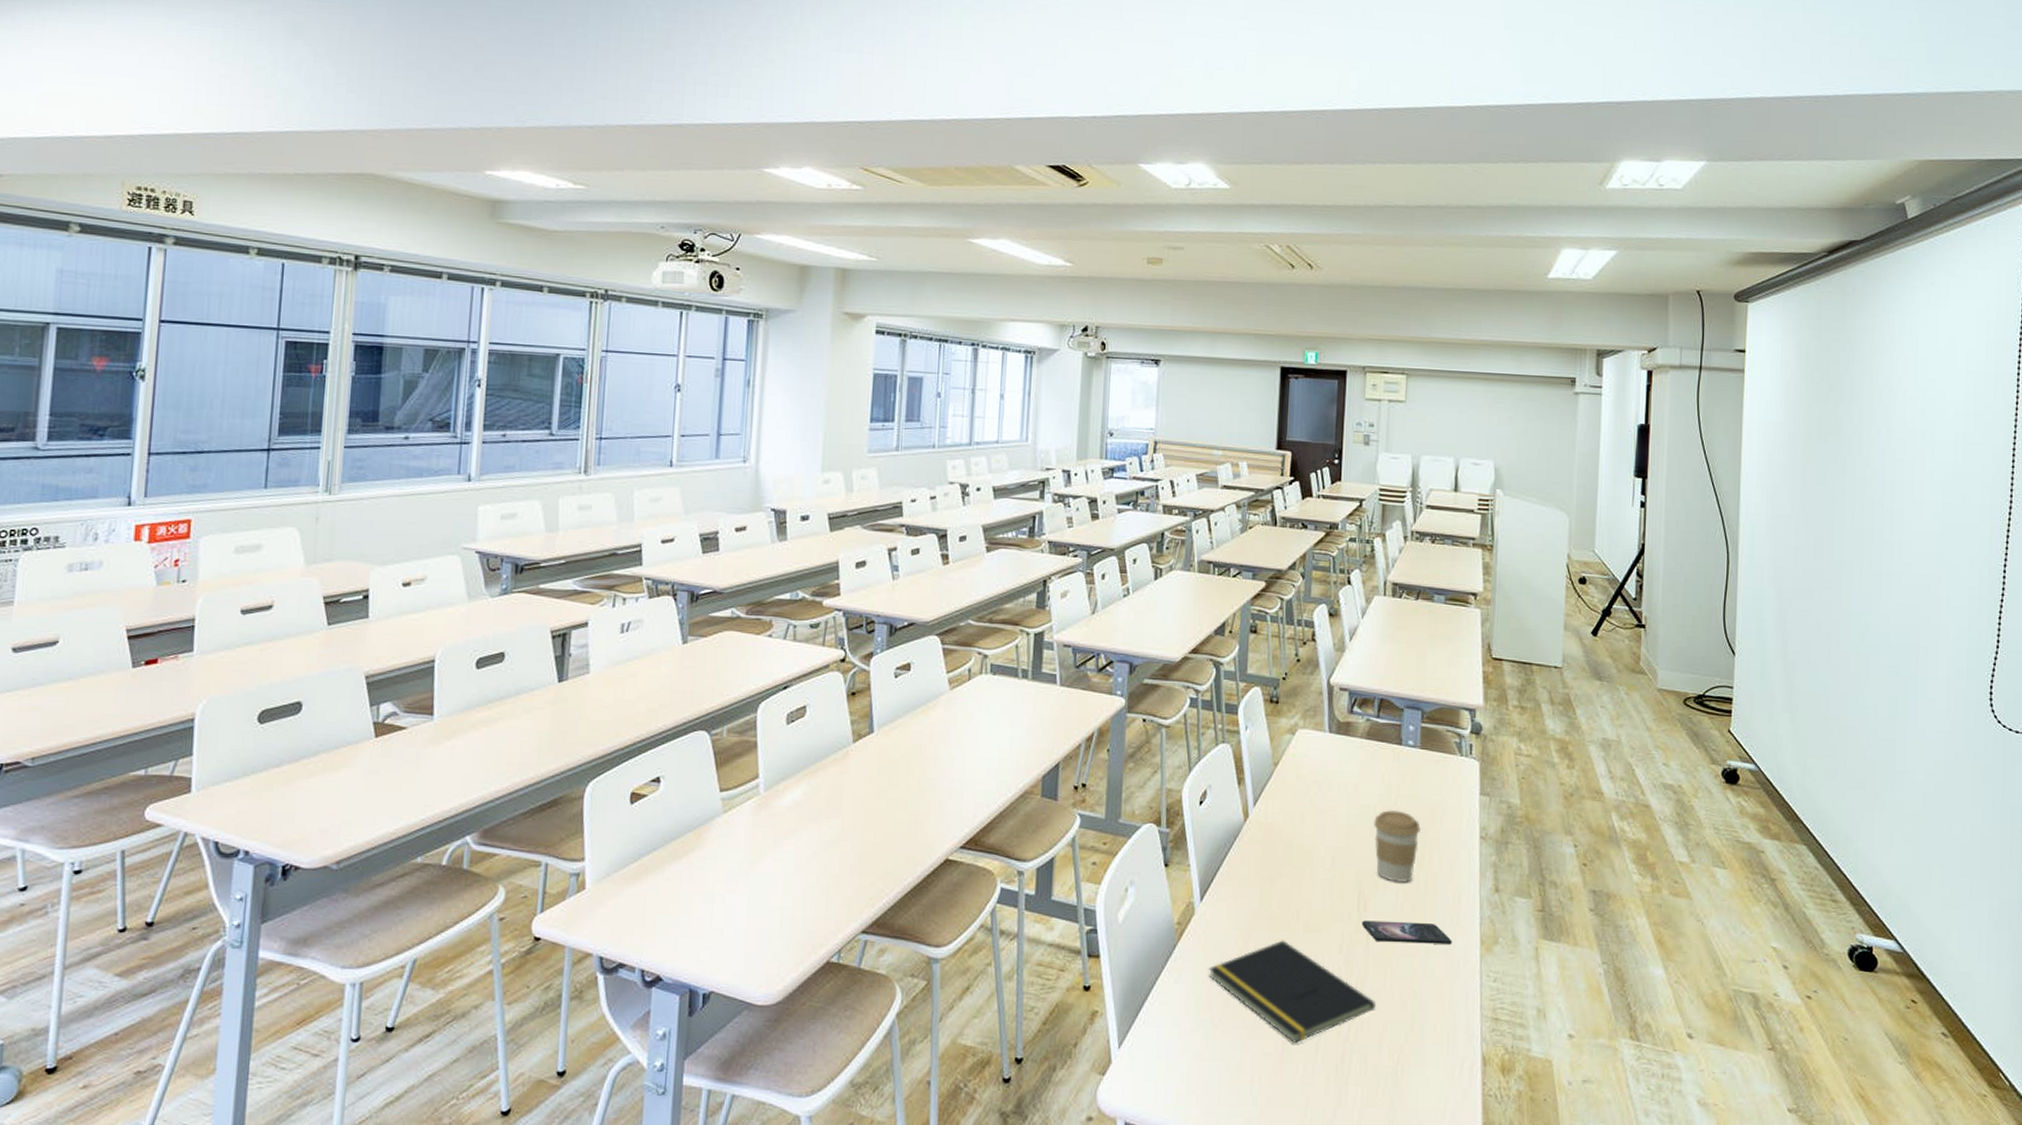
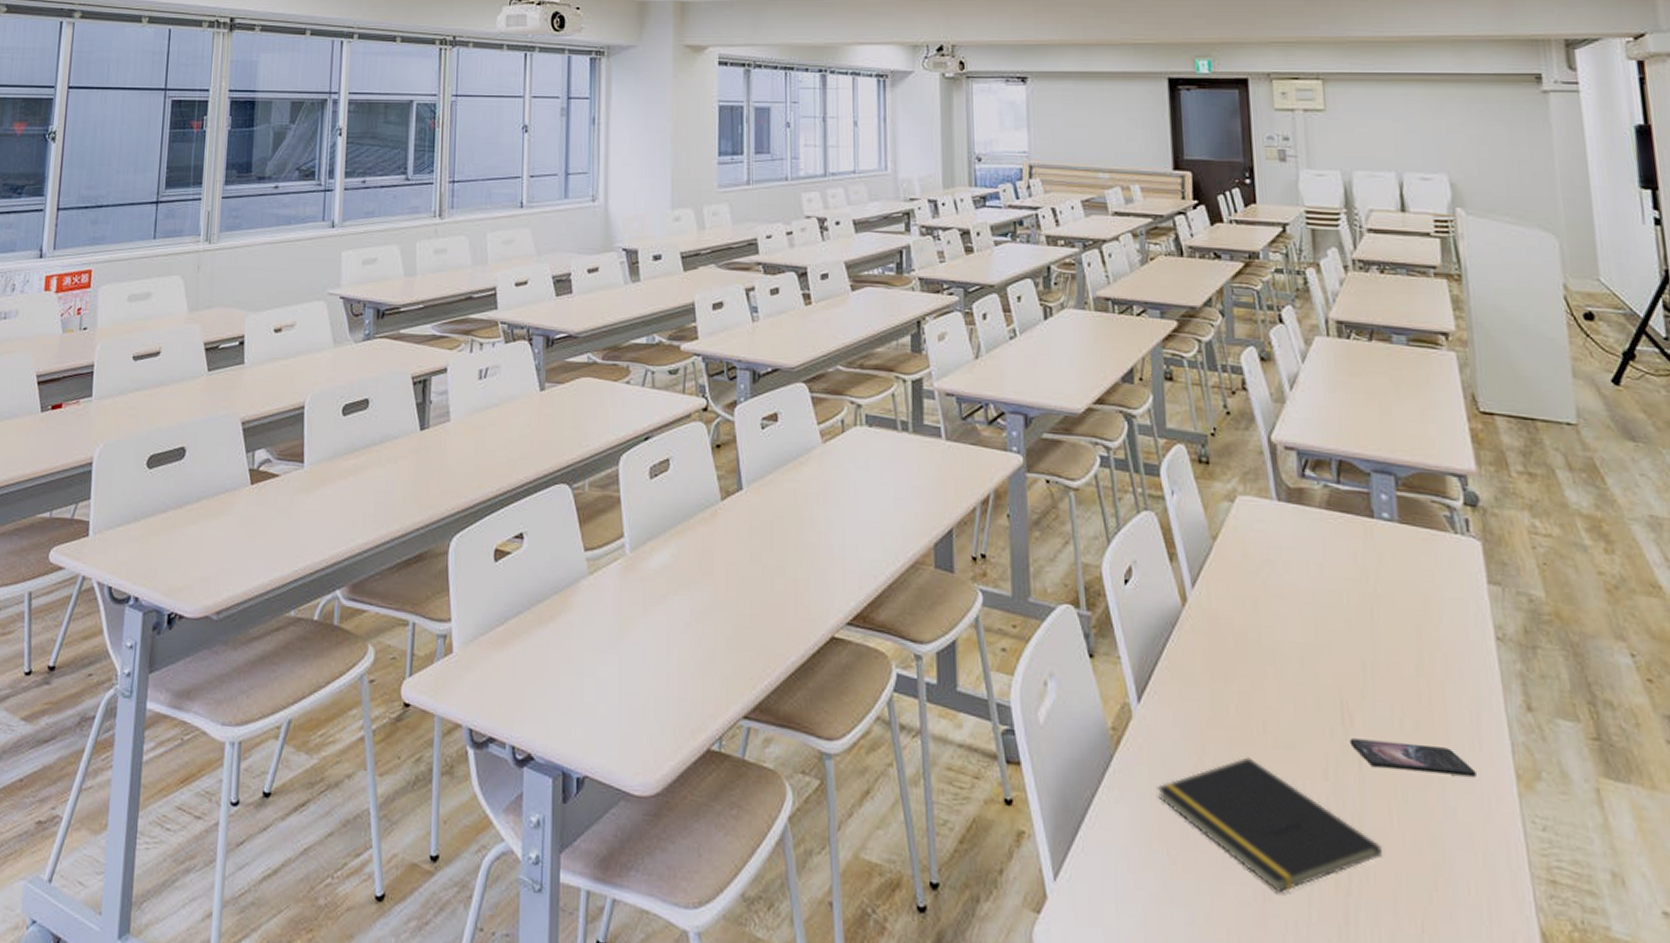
coffee cup: present [1374,810,1422,884] -> none [1349,599,1415,693]

